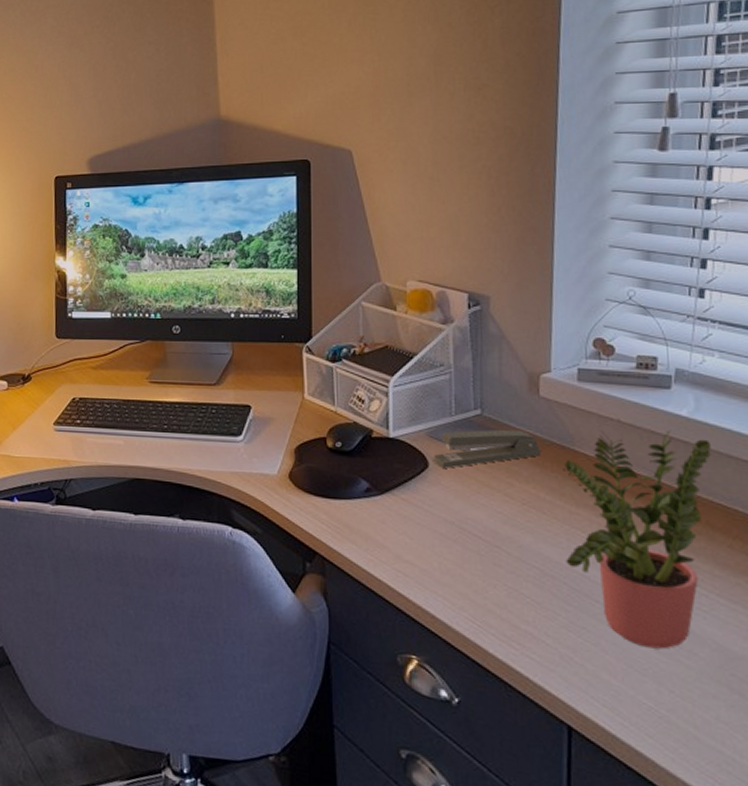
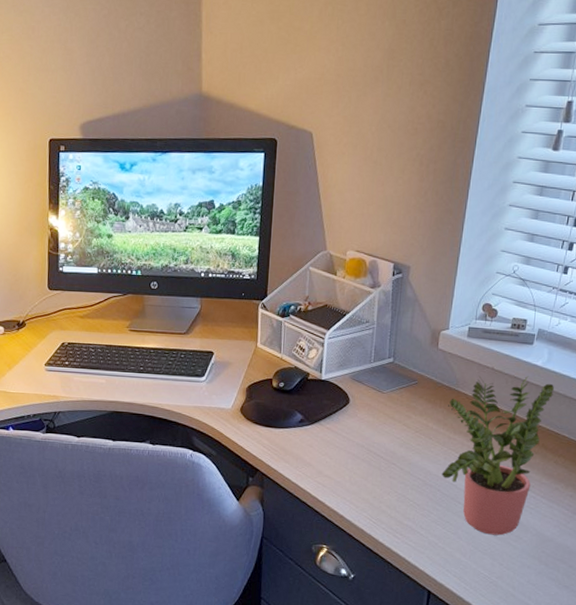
stapler: present [433,429,541,468] -> none [353,374,434,404]

